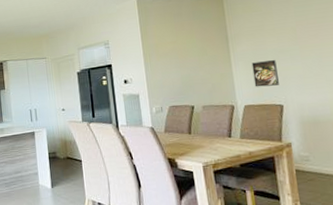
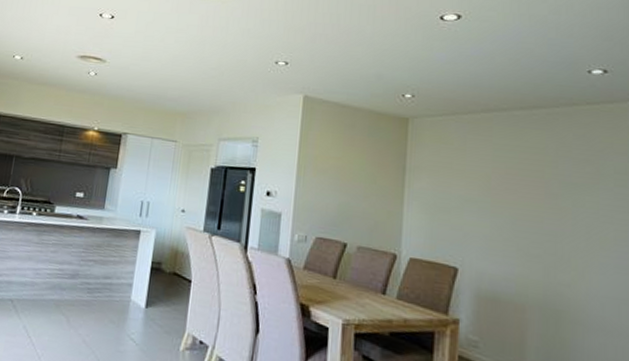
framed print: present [251,59,279,87] -> none [427,206,459,242]

